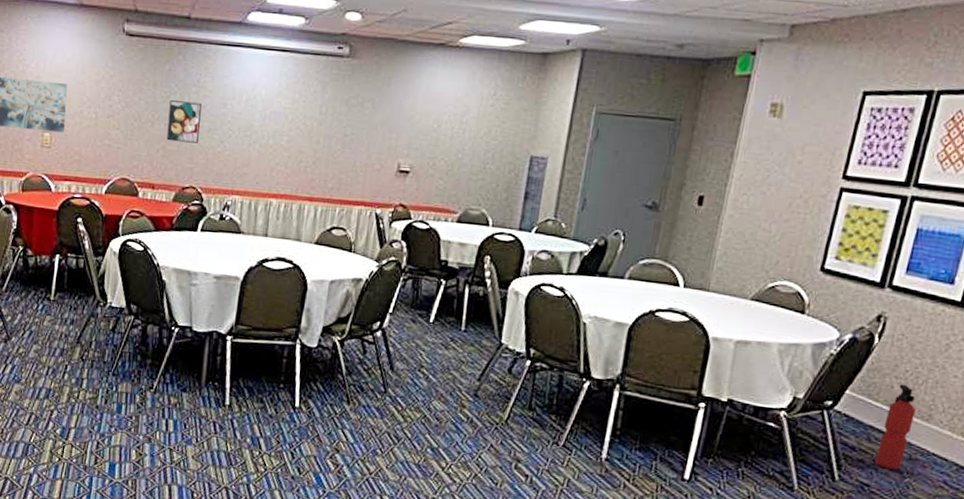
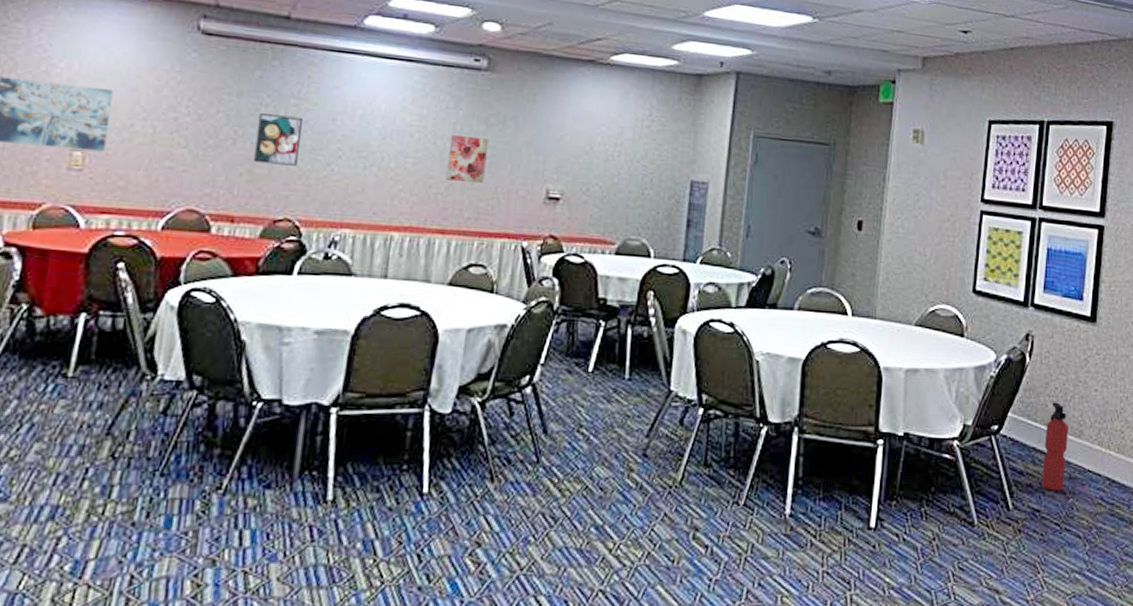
wall art: none [313,115,349,159] -> present [446,134,488,184]

